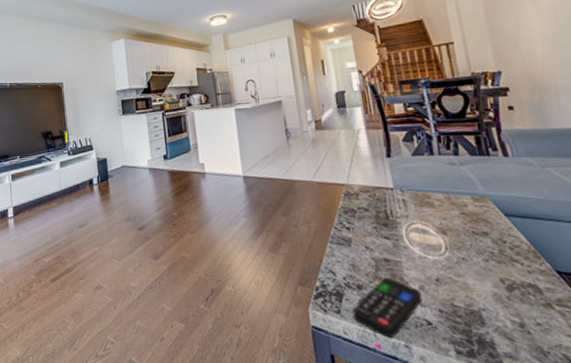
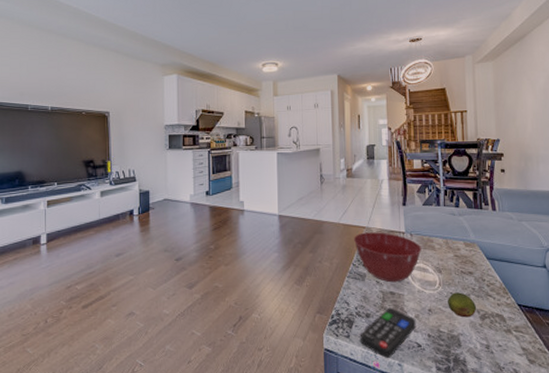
mixing bowl: none [331,189,418,248] -> present [353,232,422,283]
fruit: none [459,257,500,289] -> present [448,292,477,318]

